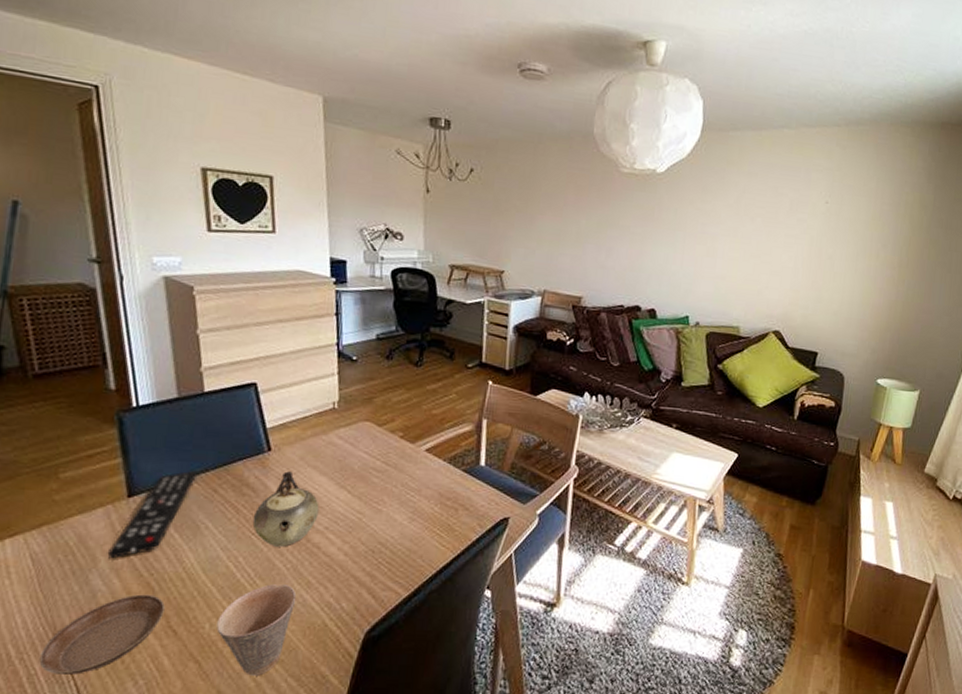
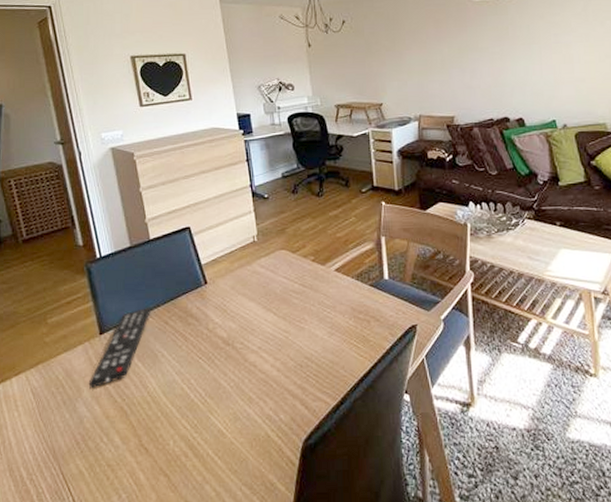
saucer: present [39,594,165,675] -> none [44,417,136,492]
cup: present [216,584,297,676] -> none [179,401,242,486]
teapot: present [252,471,320,547] -> none [199,300,252,368]

